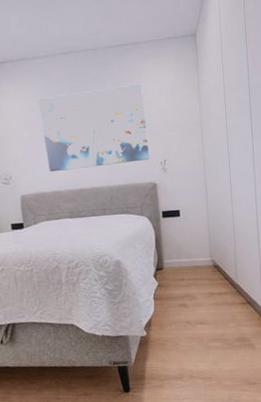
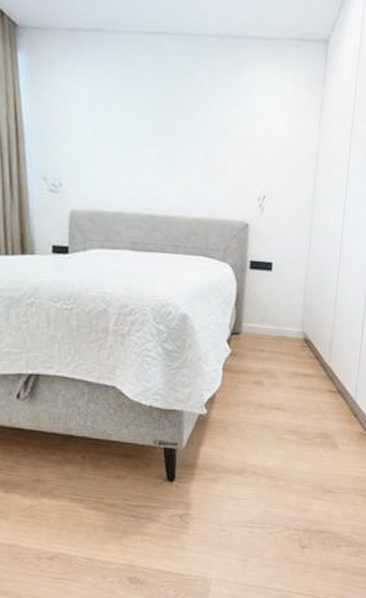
wall art: present [37,84,149,172] -> none [111,86,250,192]

